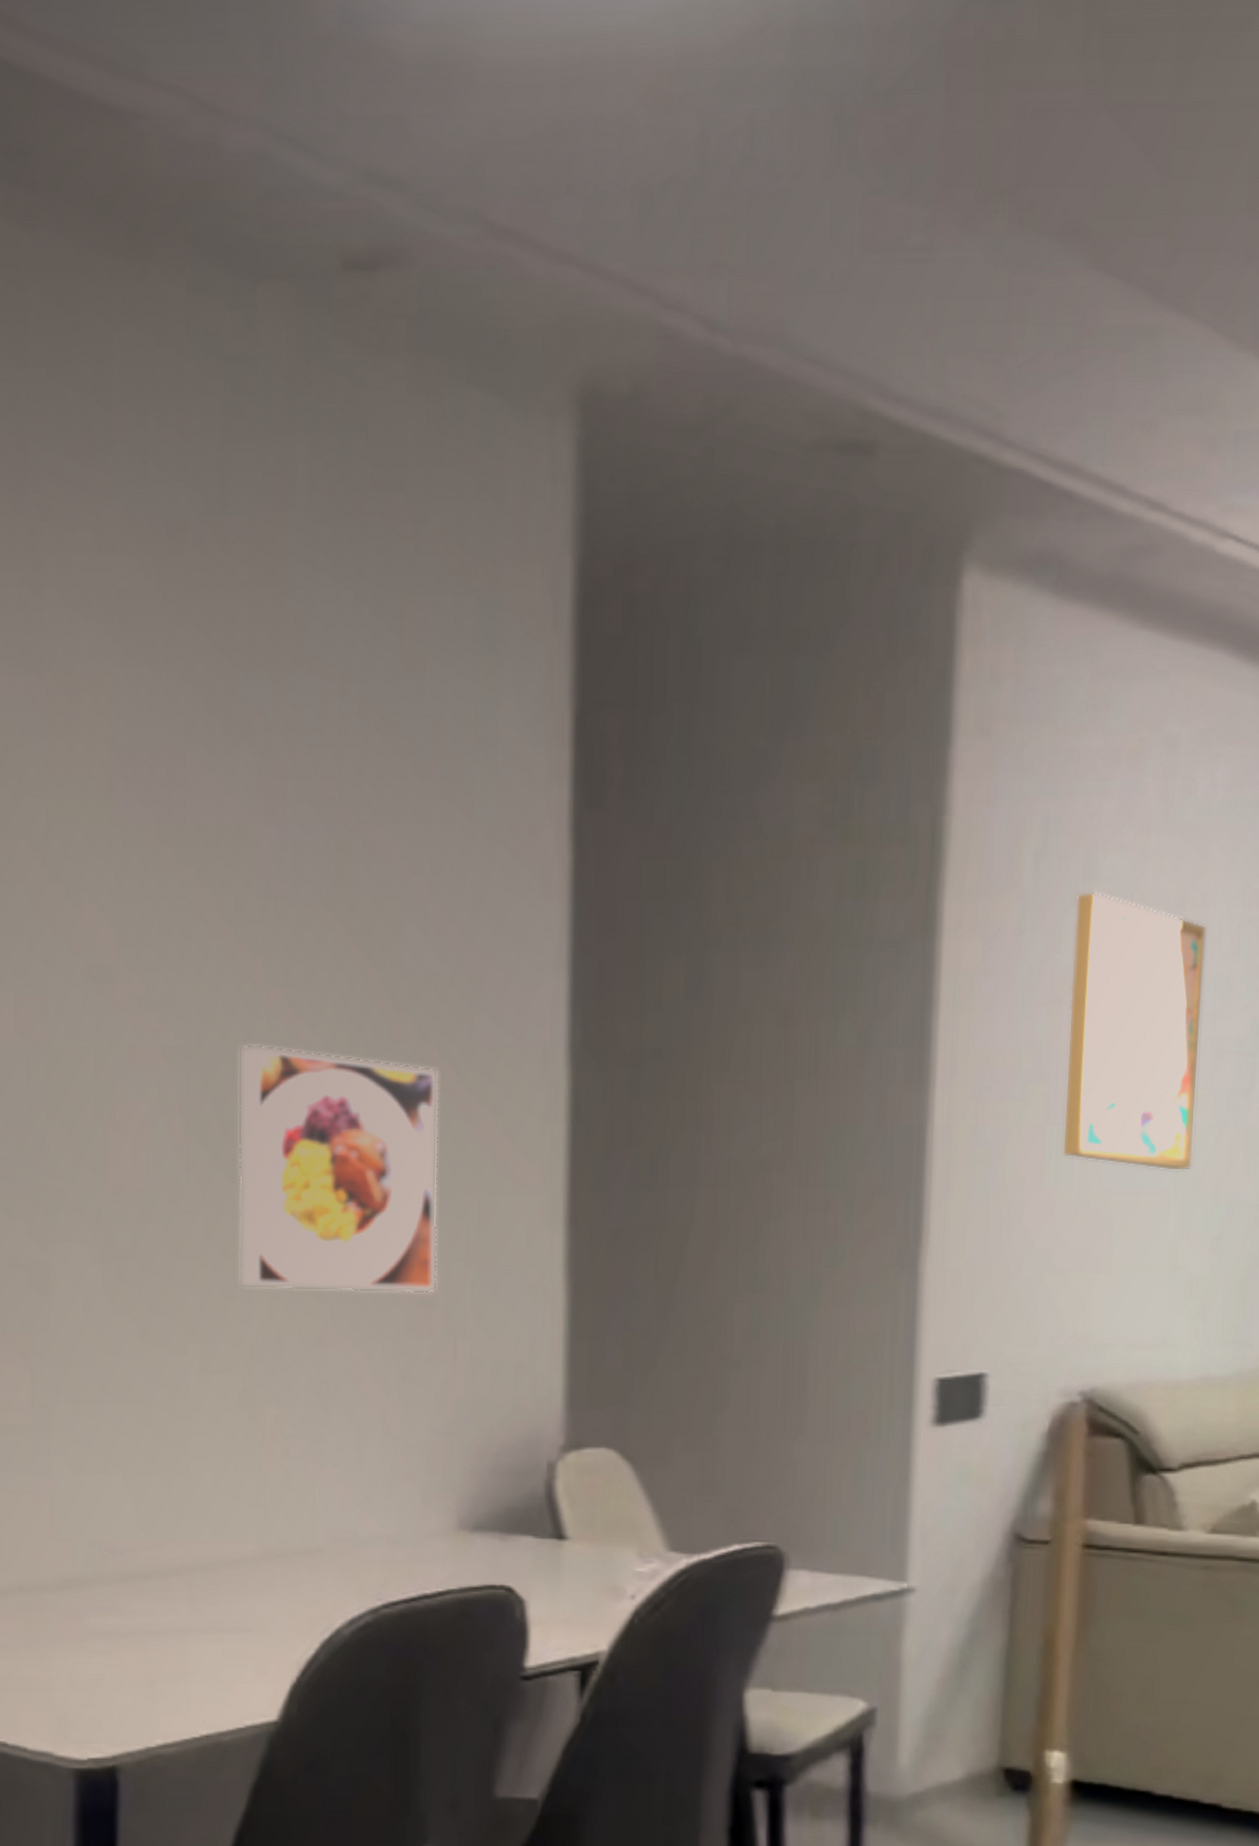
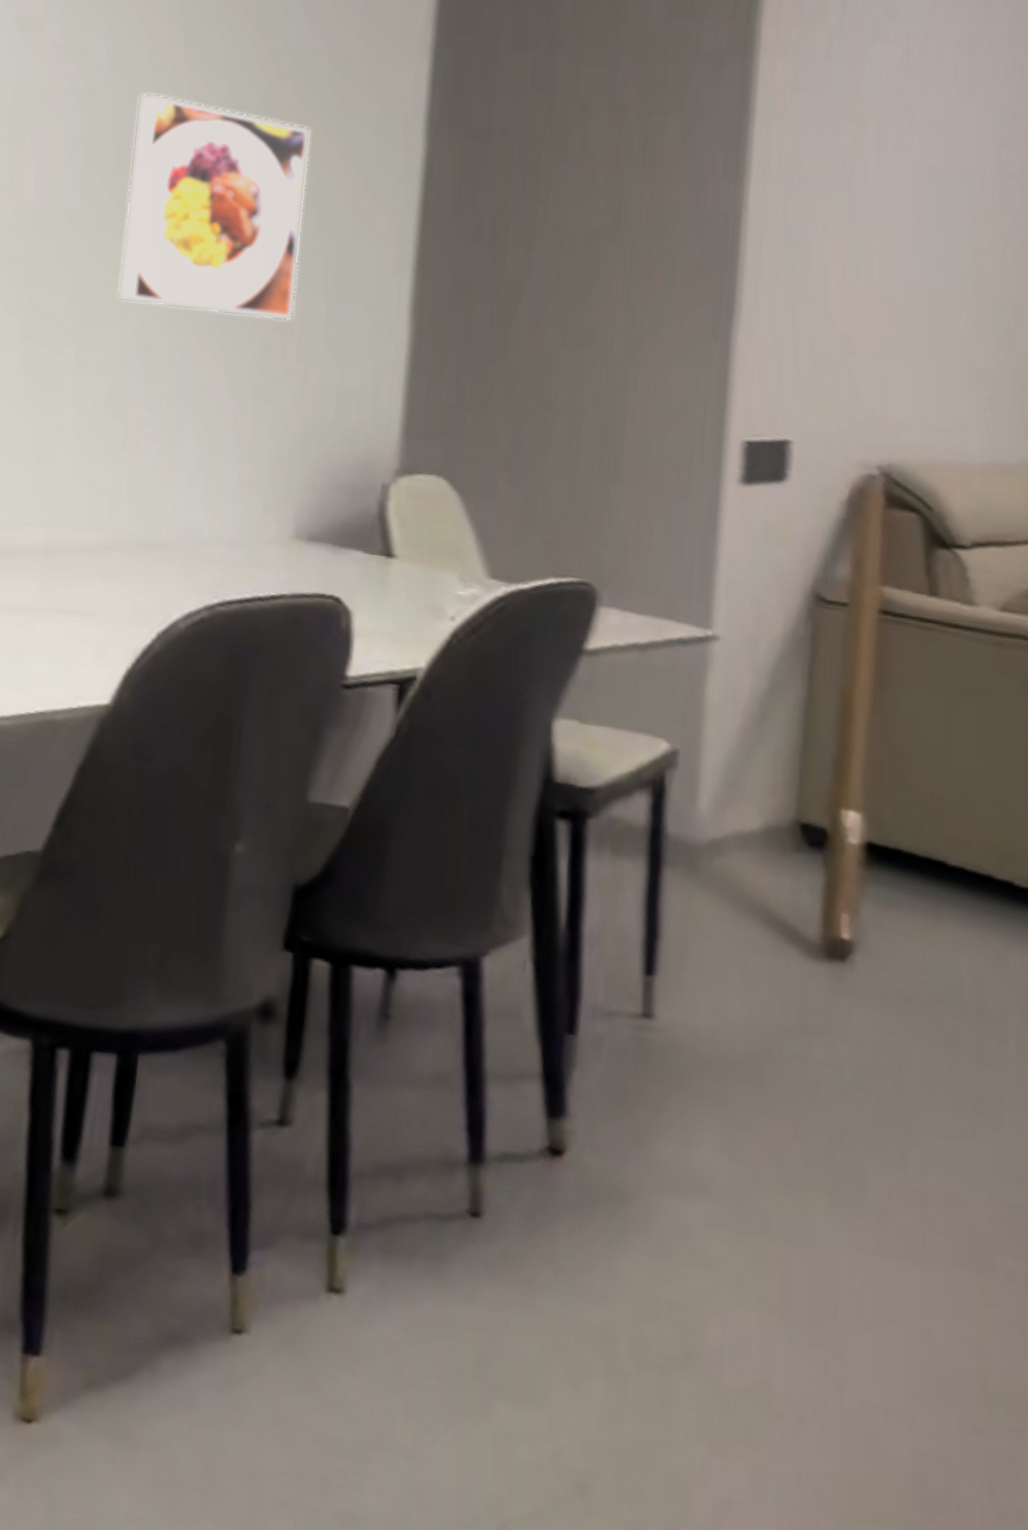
wall art: present [1061,891,1207,1172] -> none [863,29,994,276]

